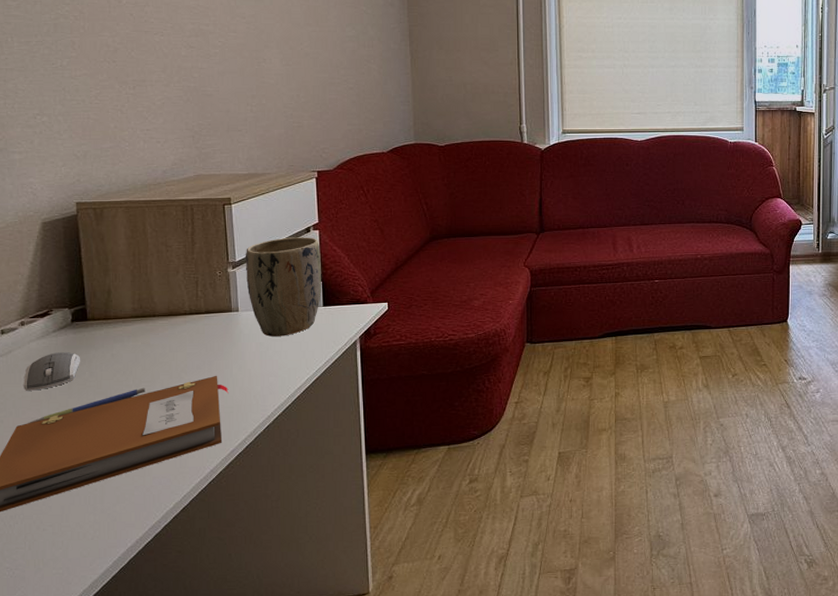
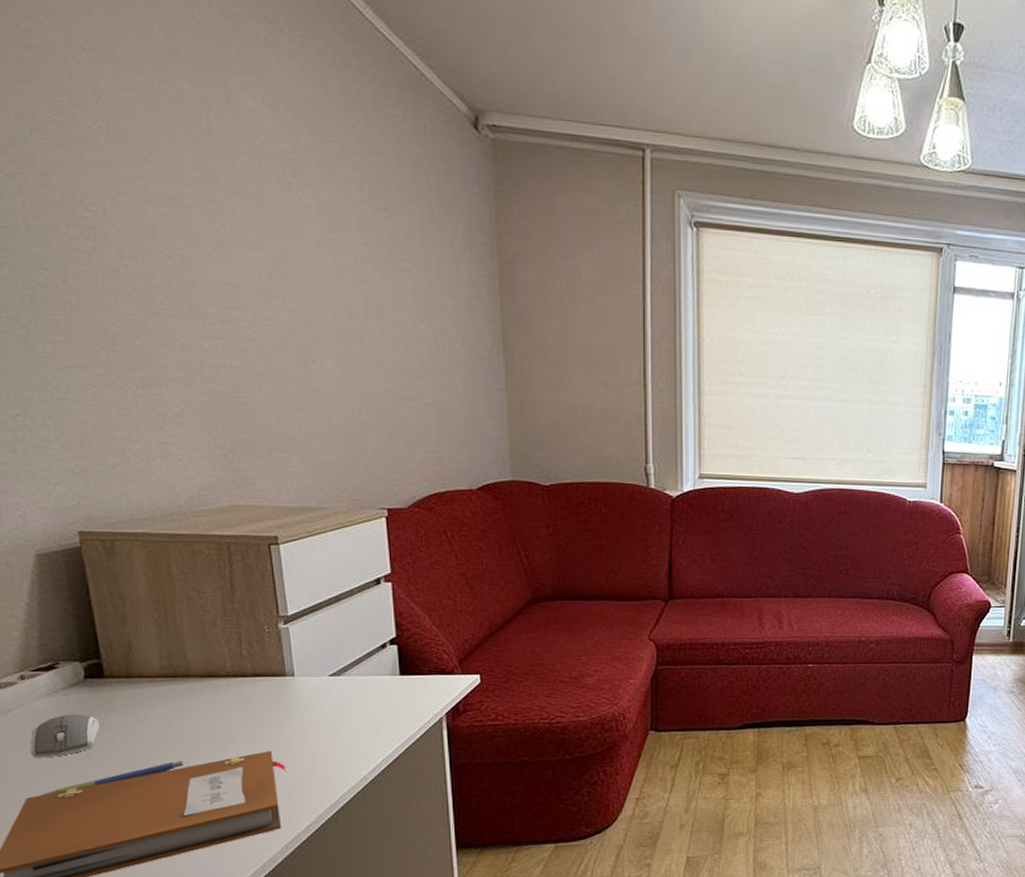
plant pot: present [245,237,321,337] -> none [299,589,397,708]

